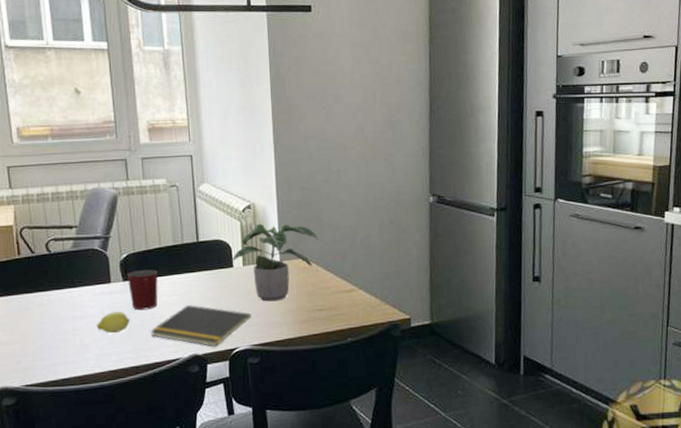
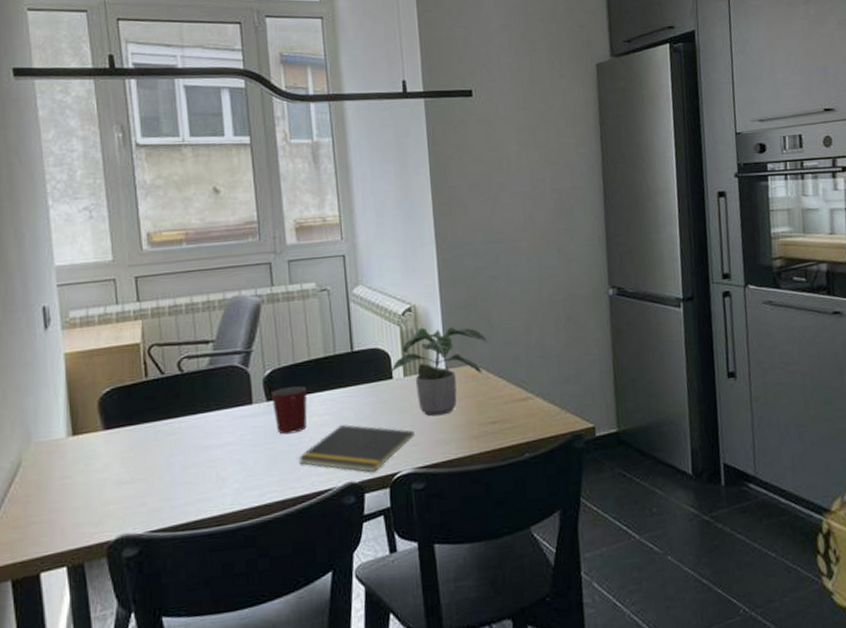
fruit: present [96,311,131,334] -> none [235,436,276,464]

